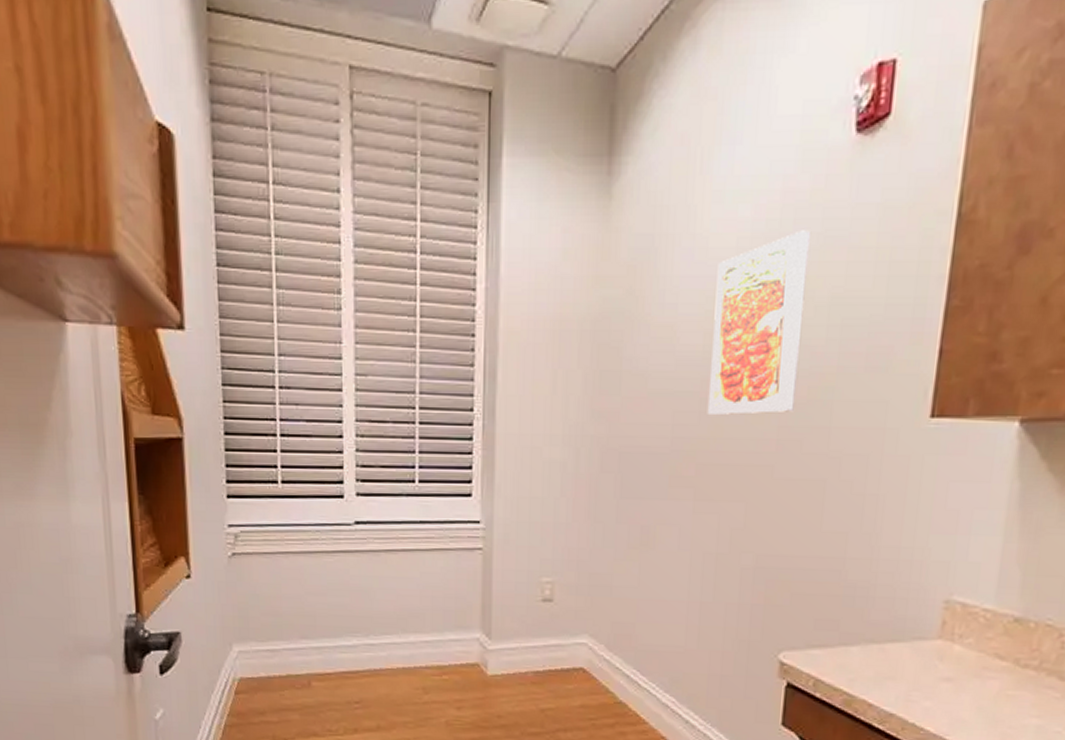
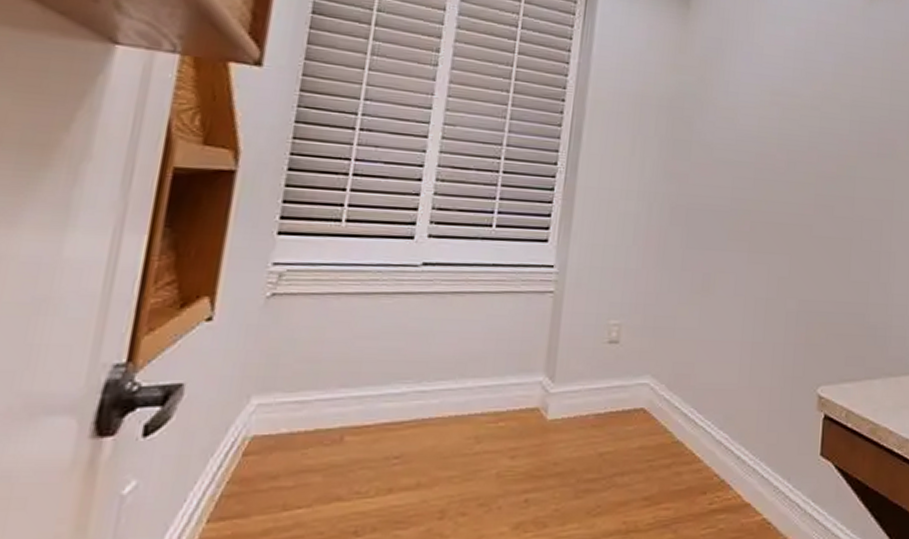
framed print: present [707,230,812,415] -> none [760,50,838,184]

